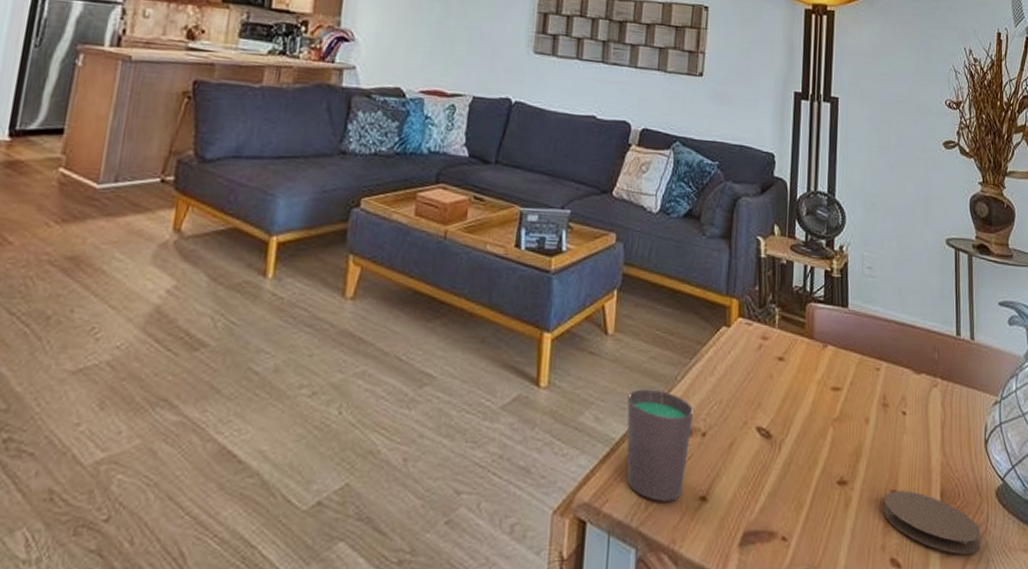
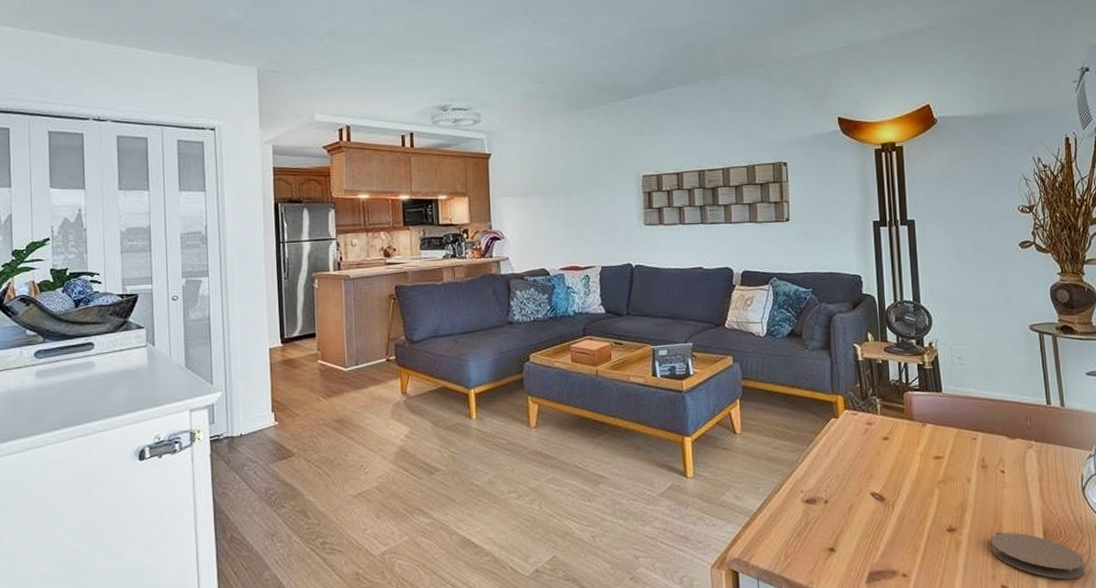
cup: present [626,389,694,501] -> none [759,471,816,554]

